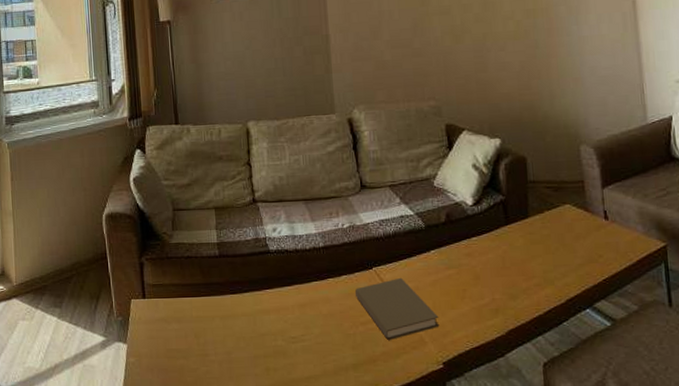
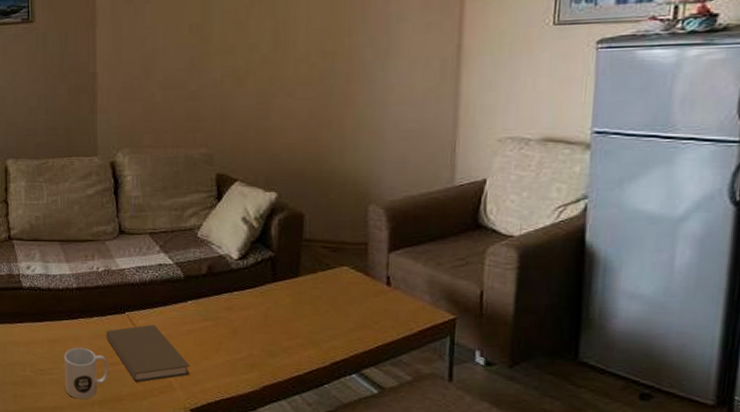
mug: none [315,309,361,365] -> present [64,347,109,400]

